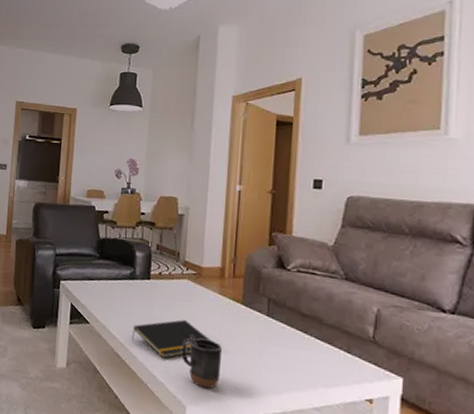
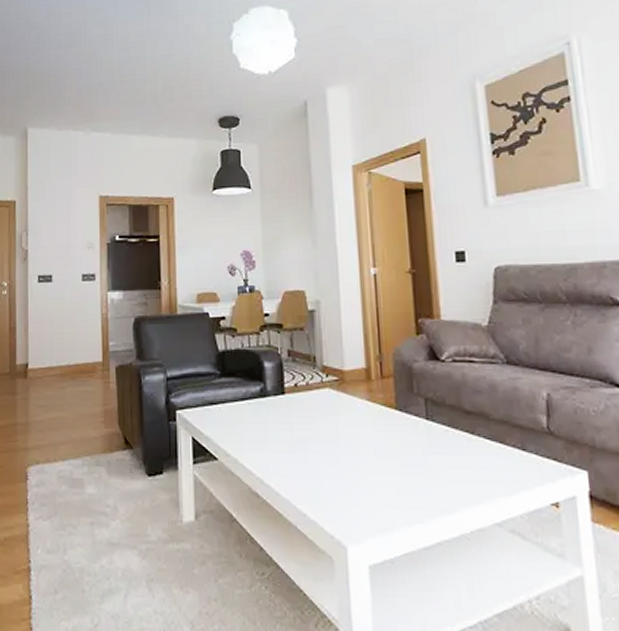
notepad: present [131,320,211,359] -> none [271,439,365,491]
mug: present [181,335,222,389] -> none [332,456,382,520]

